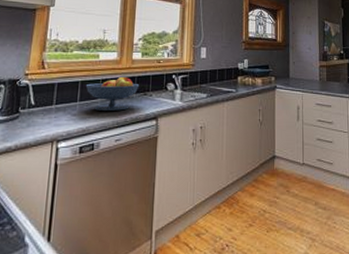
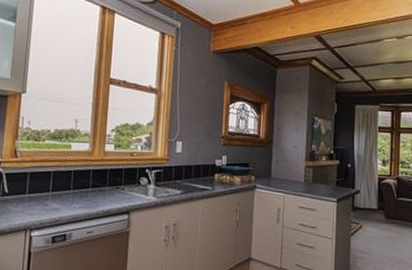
fruit bowl: present [85,76,140,111] -> none [57,168,112,203]

